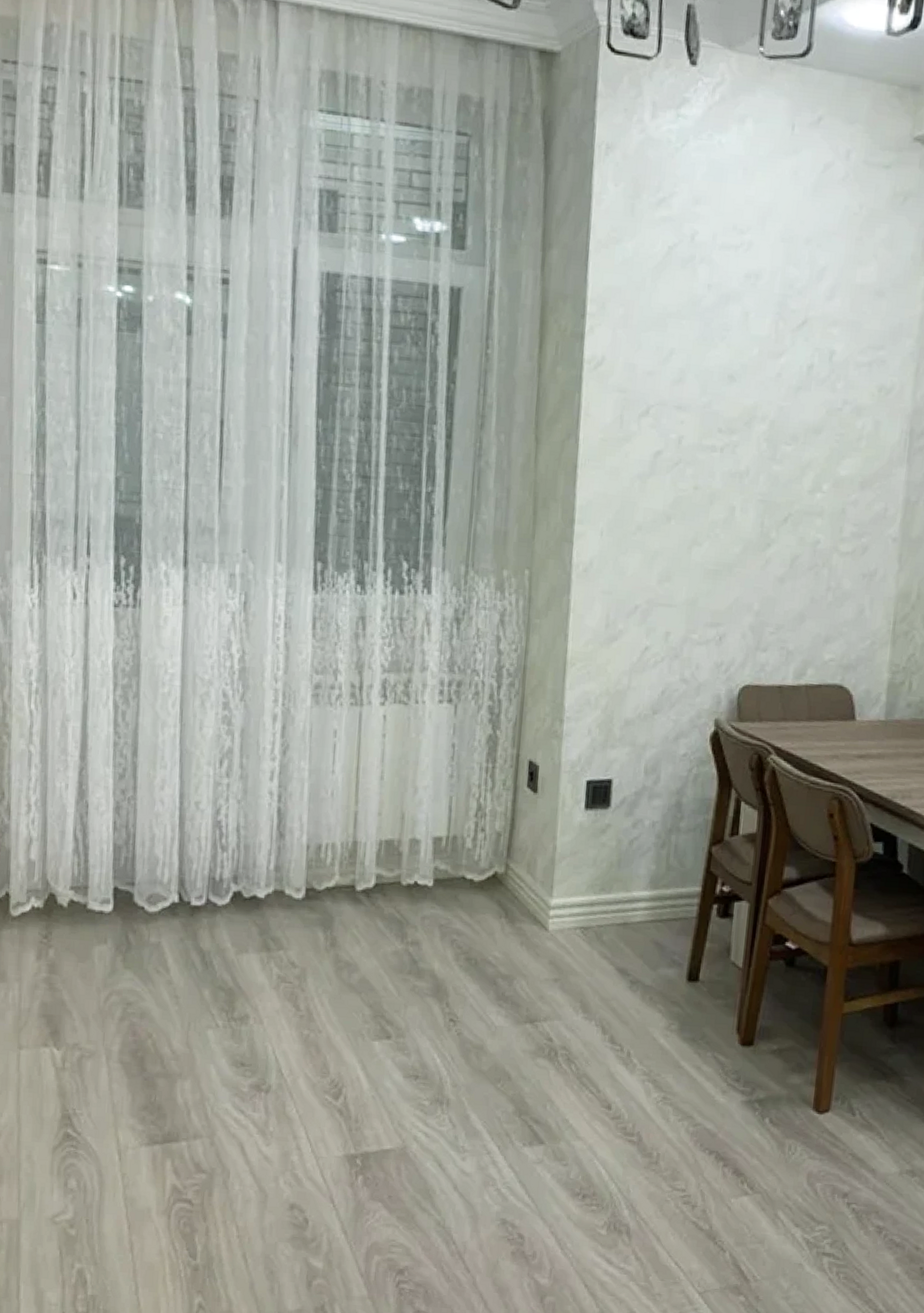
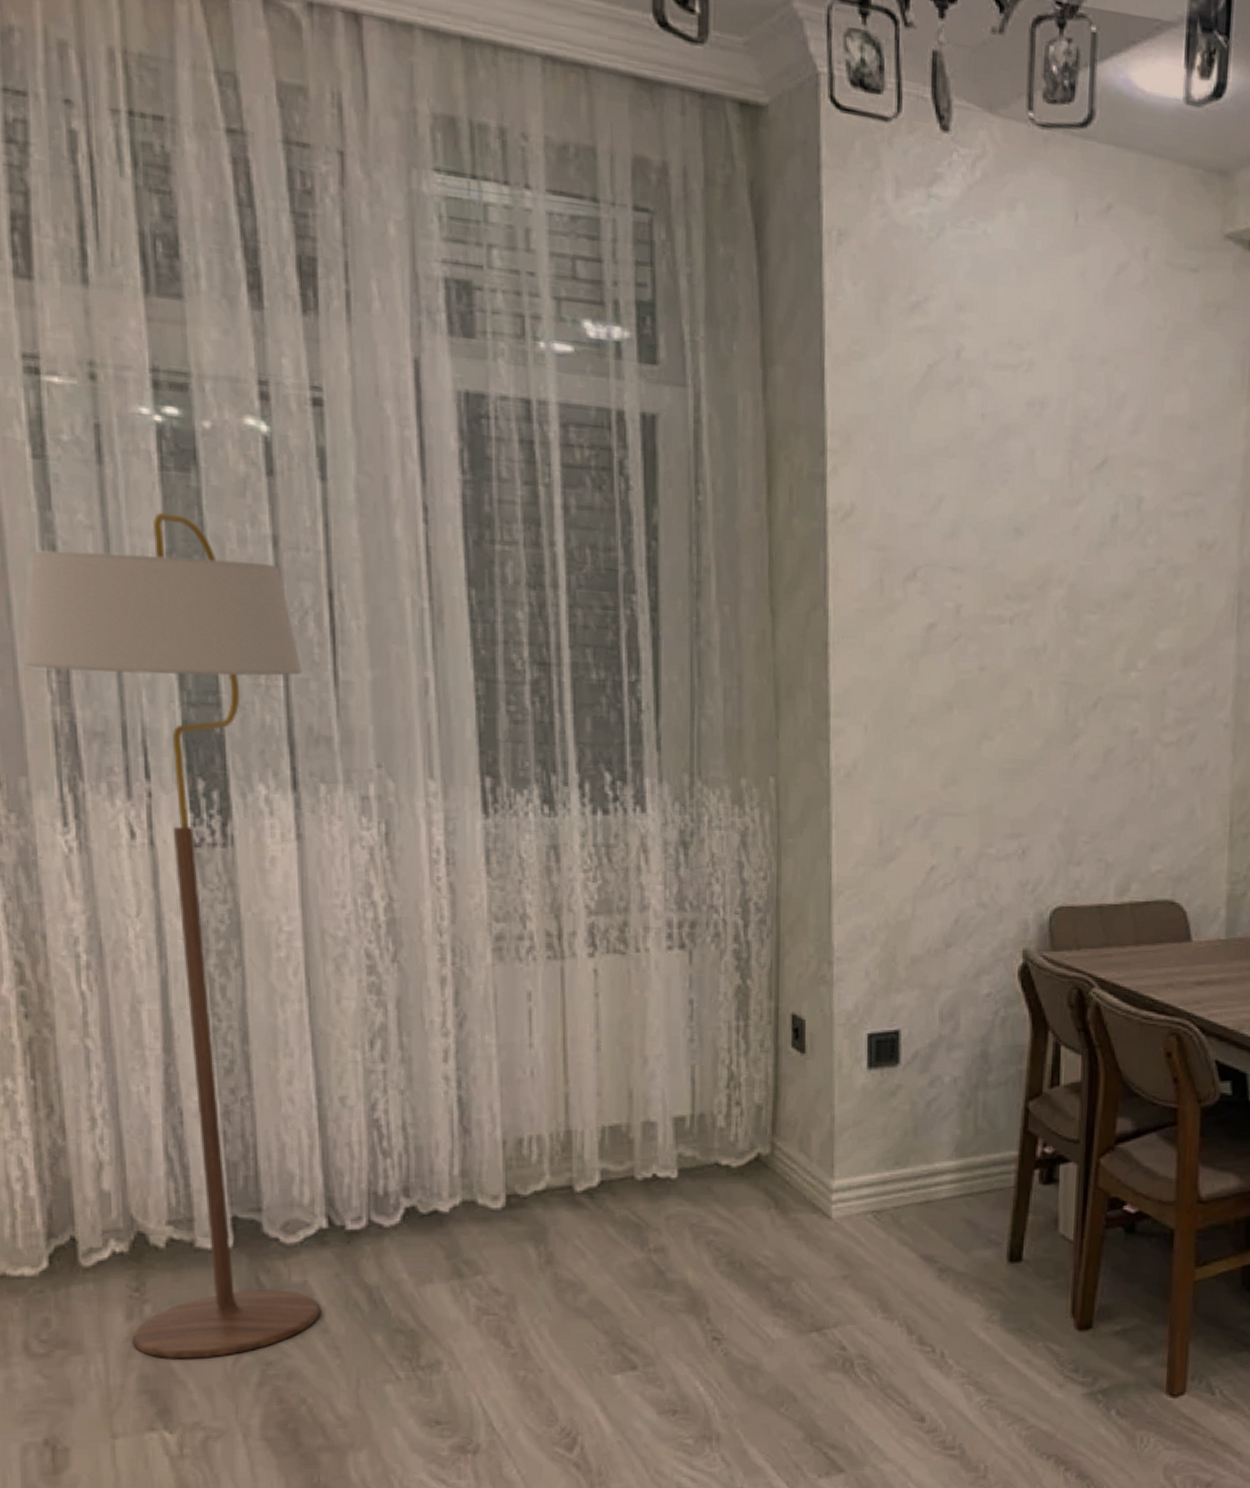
floor lamp: none [18,362,198,995] -> present [25,512,320,1359]

